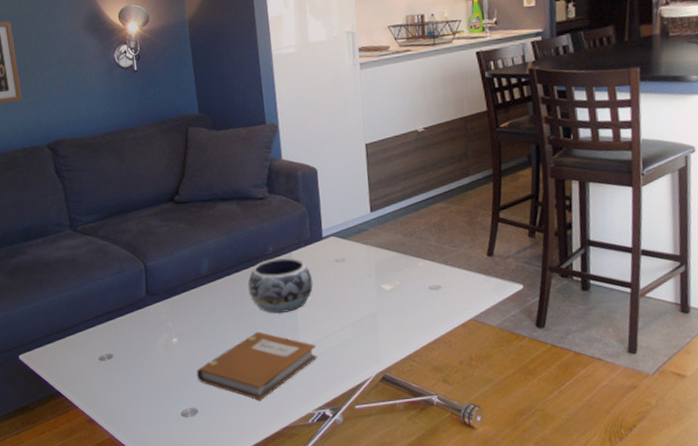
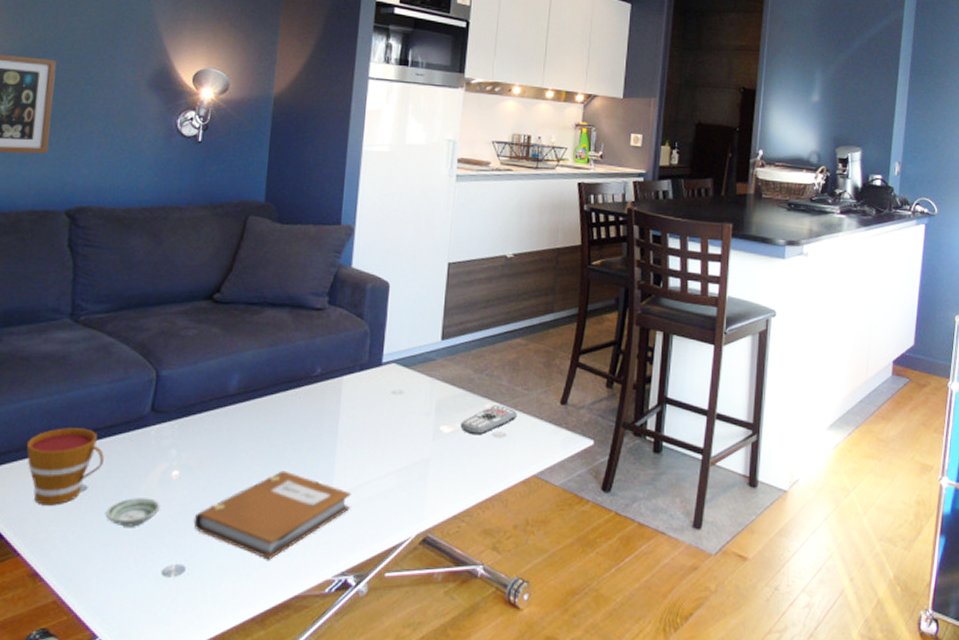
cup: none [63,312,120,371] -> present [26,428,104,506]
saucer: none [130,360,170,383] -> present [105,498,161,527]
decorative bowl: present [248,257,313,313] -> none [281,381,362,449]
remote control: none [399,262,449,290] -> present [460,405,517,435]

